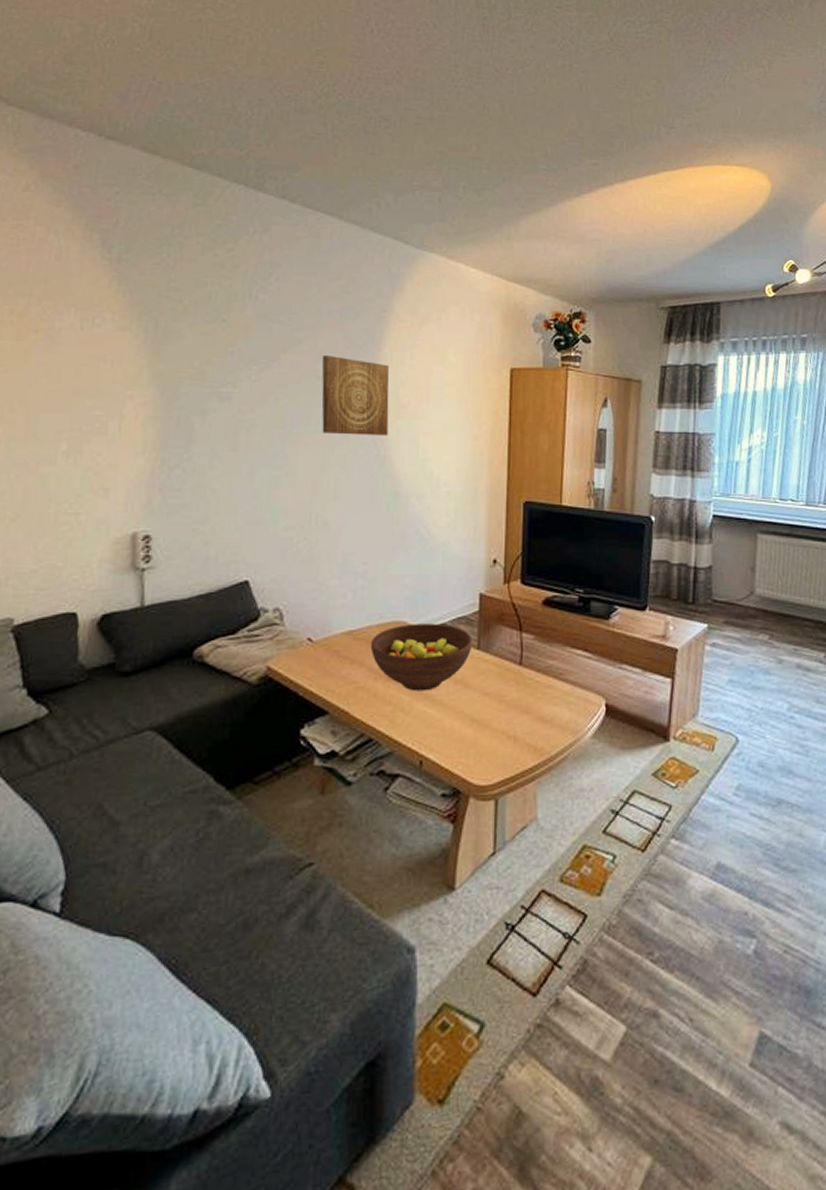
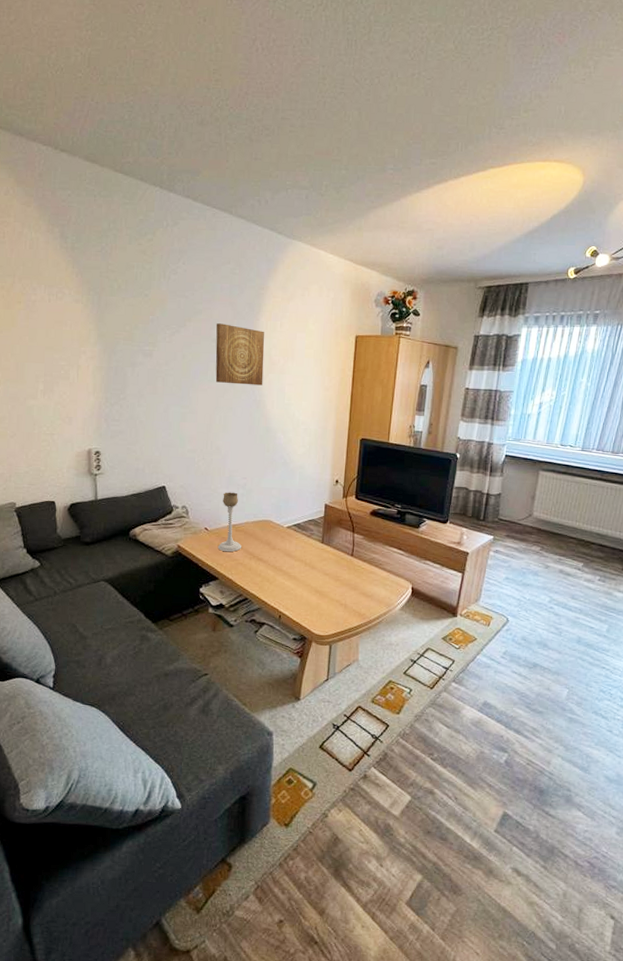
candle holder: none [327,584,362,672] -> present [217,492,241,552]
fruit bowl: present [370,623,473,692] -> none [247,522,319,569]

